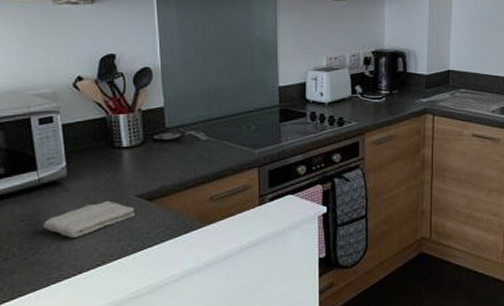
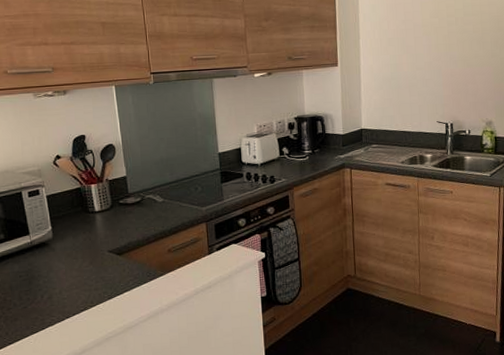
washcloth: present [43,200,135,238] -> none [37,256,108,289]

